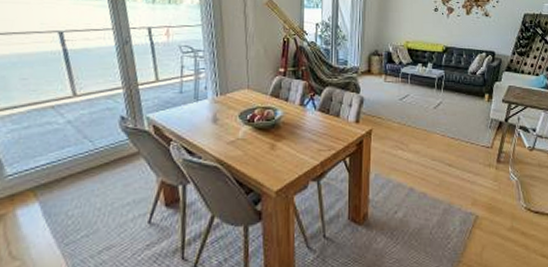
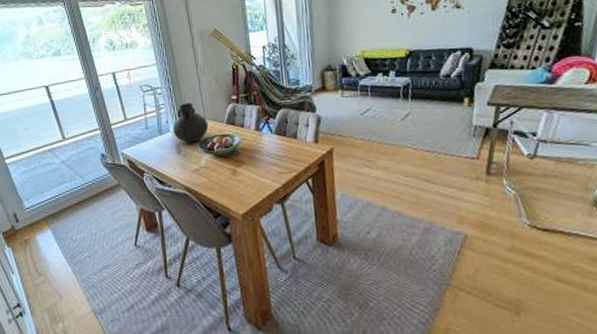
vase: none [211,70,251,112] -> present [173,102,209,143]

